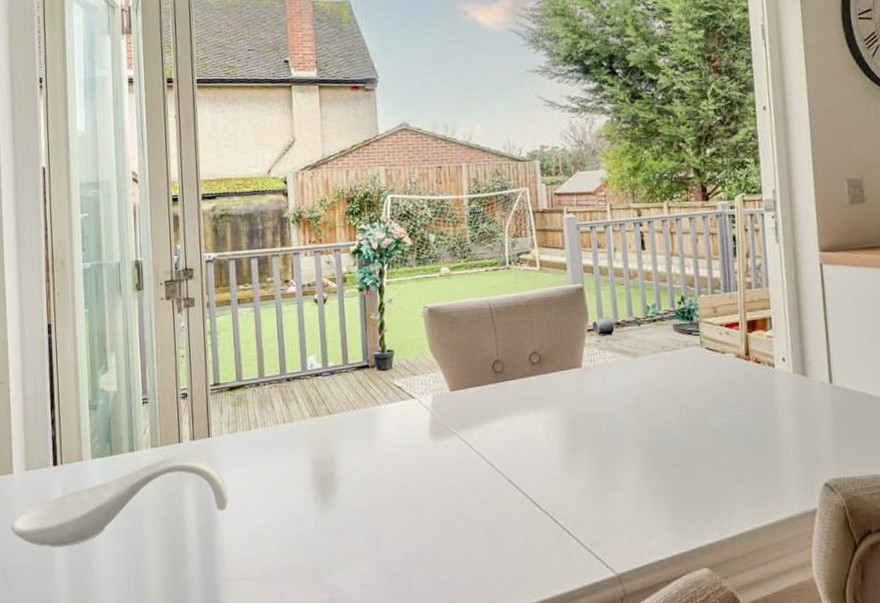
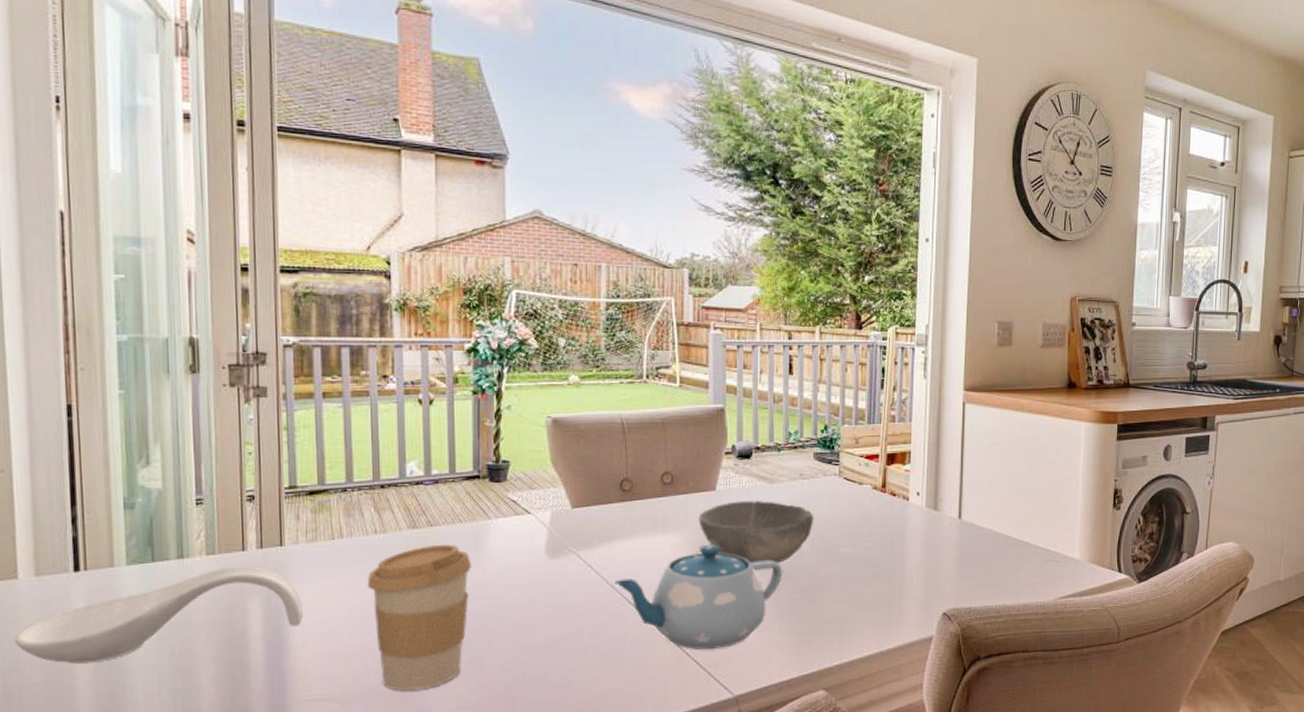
coffee cup: none [279,430,366,570] -> present [367,544,472,691]
teapot: none [493,420,654,527] -> present [614,544,783,649]
bowl: none [567,375,680,439] -> present [698,501,814,564]

